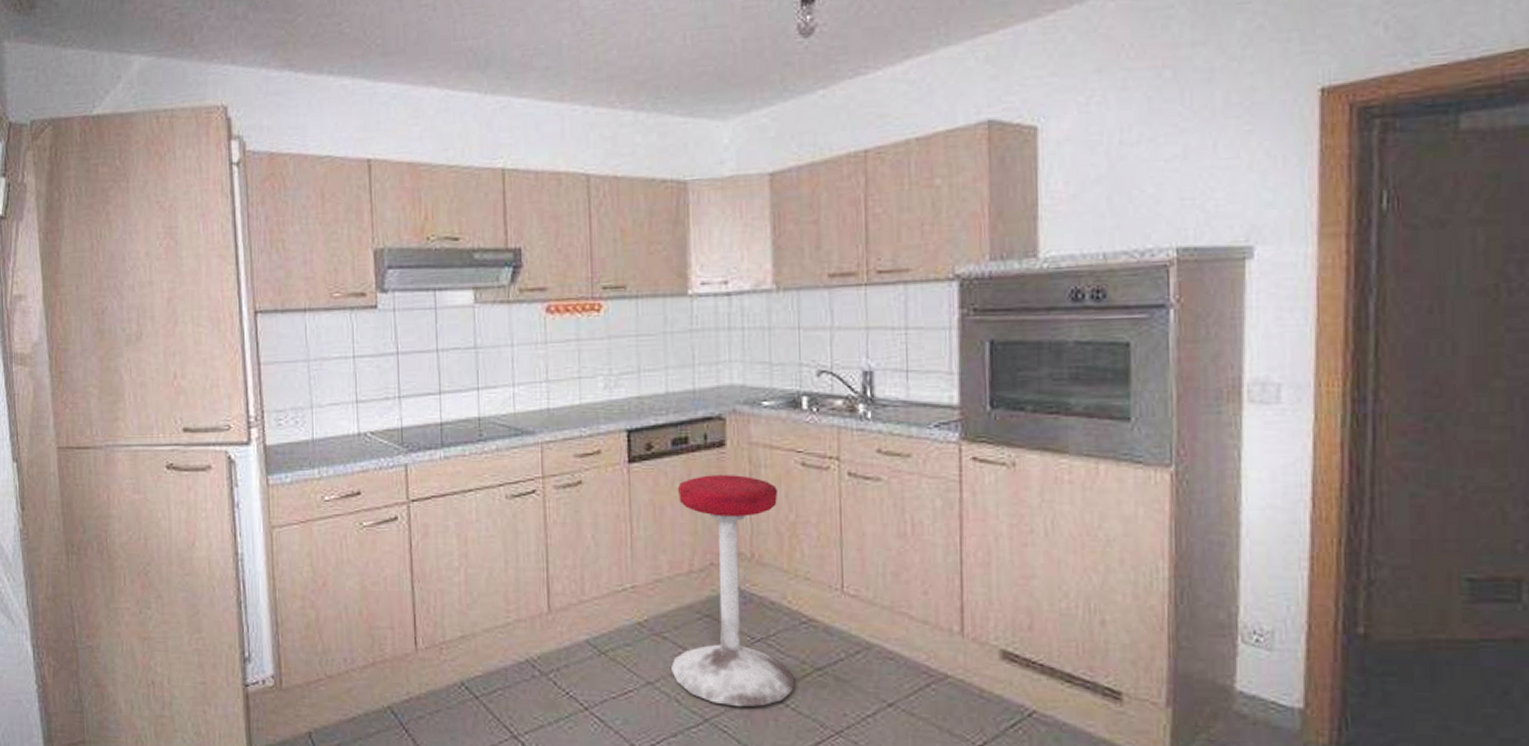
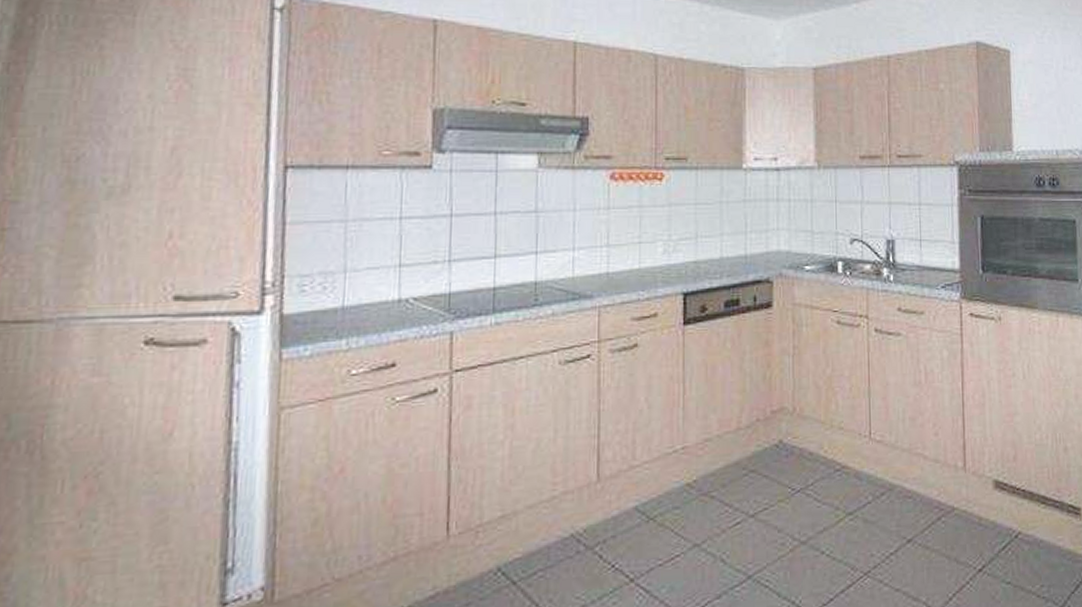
stool: present [671,475,796,708] -> none [718,334,830,560]

